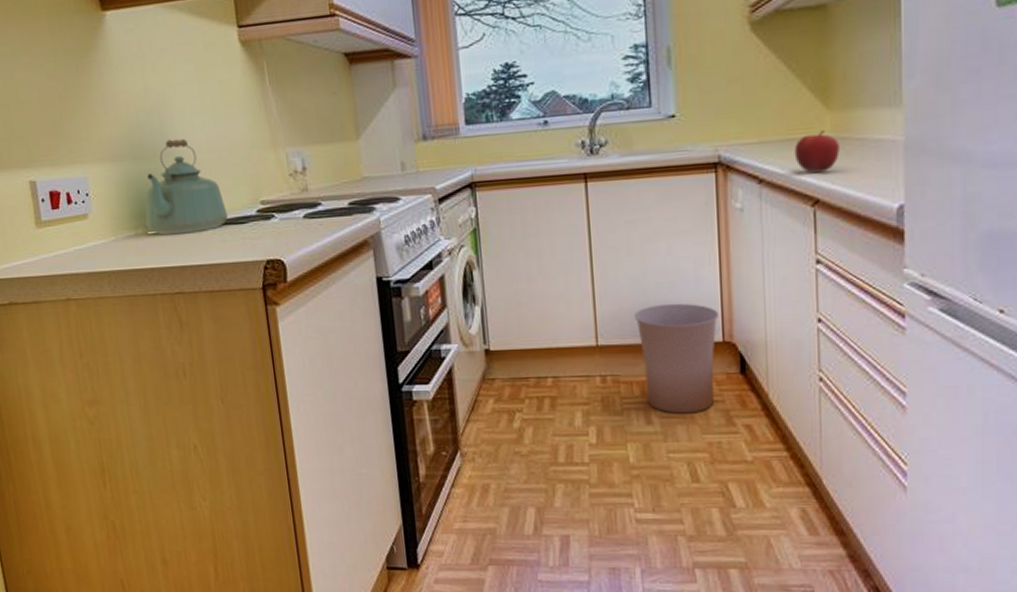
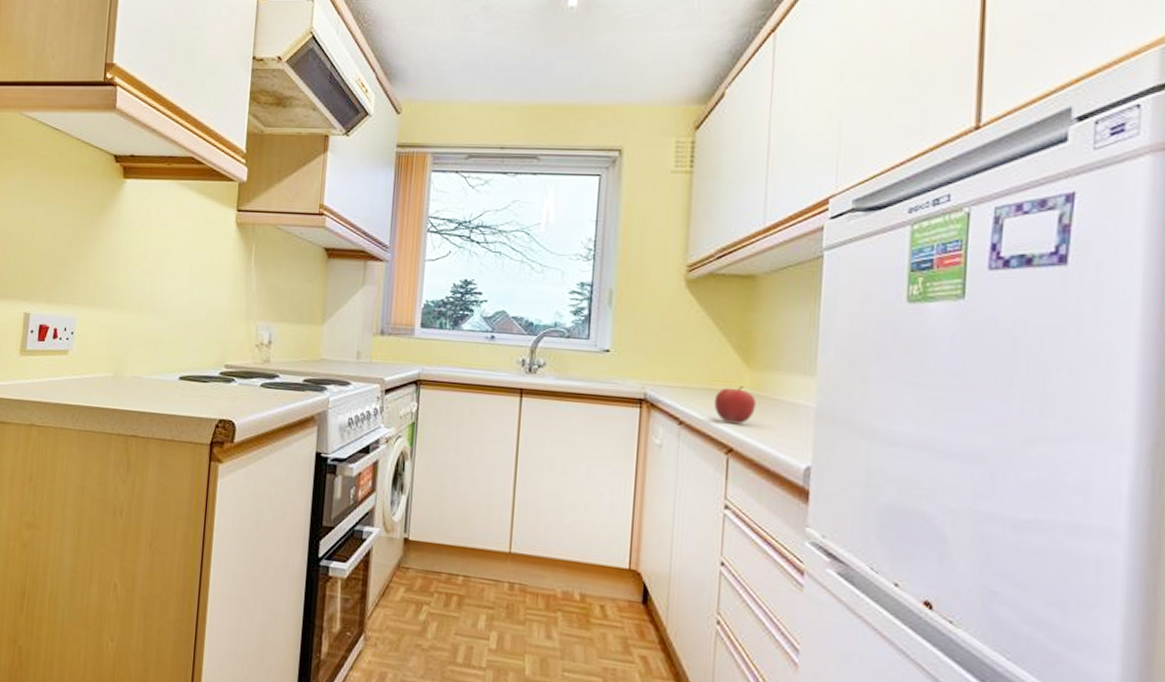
kettle: present [145,139,228,235] -> none [118,297,193,383]
waste bin: present [633,303,718,414] -> none [548,522,628,635]

